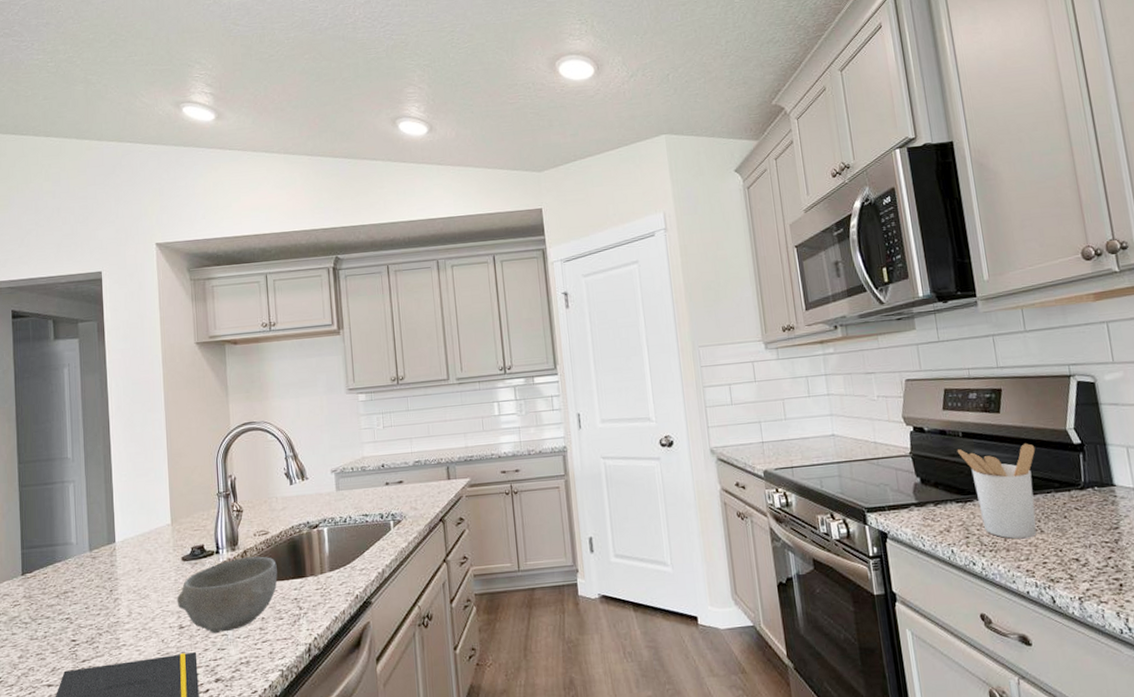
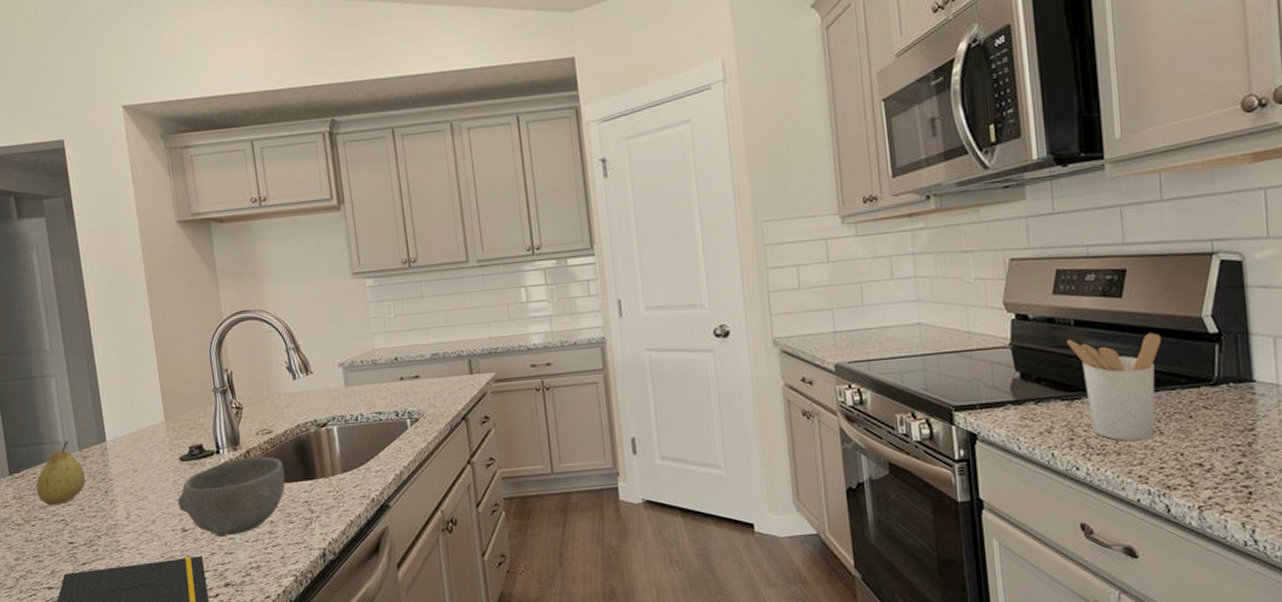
fruit: none [45,542,94,605] -> present [36,441,86,506]

